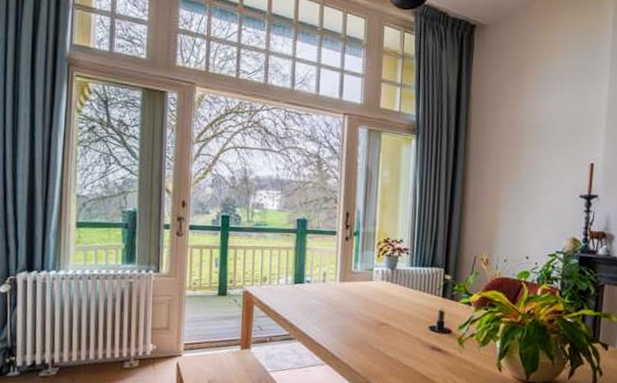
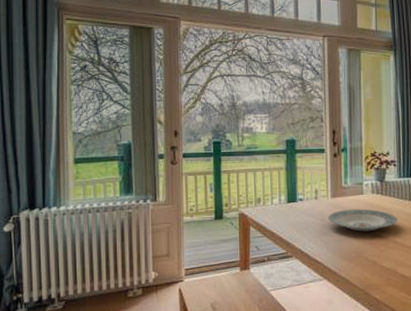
plate: none [335,295,407,319] -> present [328,209,398,232]

